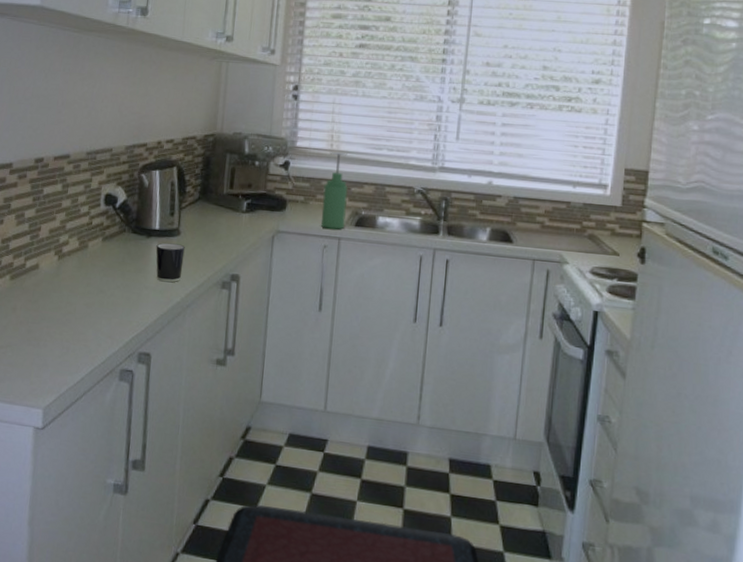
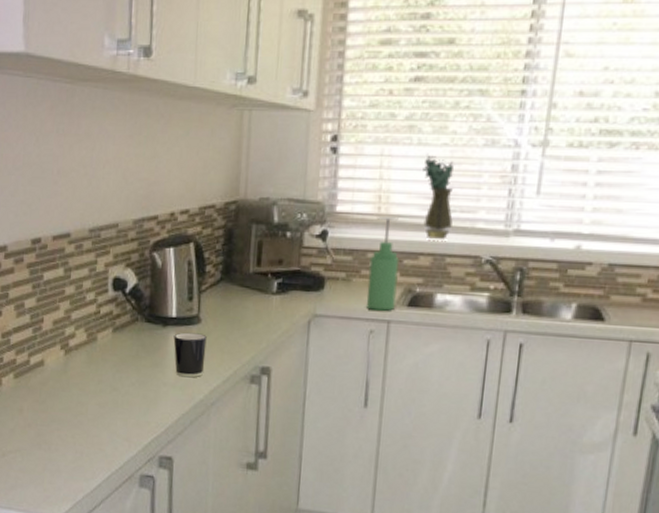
vase: none [366,103,391,172] -> present [423,153,454,239]

